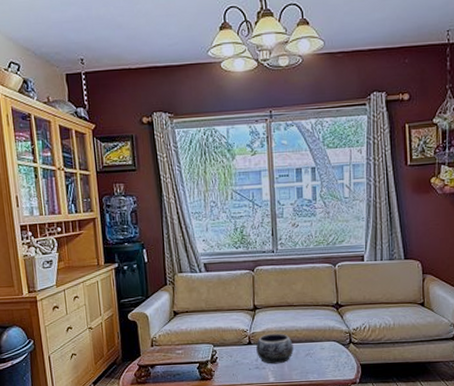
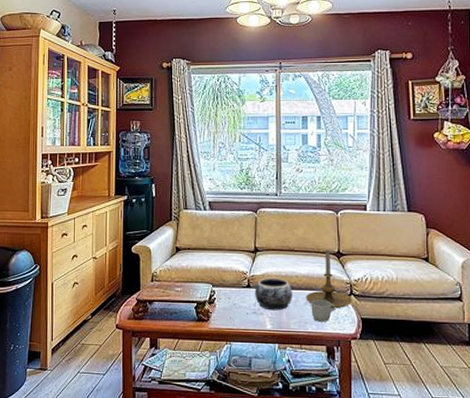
candle holder: none [306,302,352,358] -> present [306,250,353,309]
mug: none [312,350,336,371] -> present [311,300,336,322]

